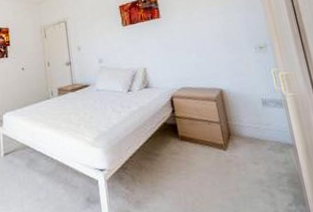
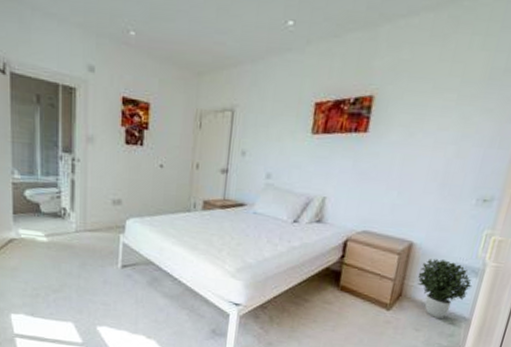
potted plant: none [236,98,283,150] -> present [417,259,472,319]

